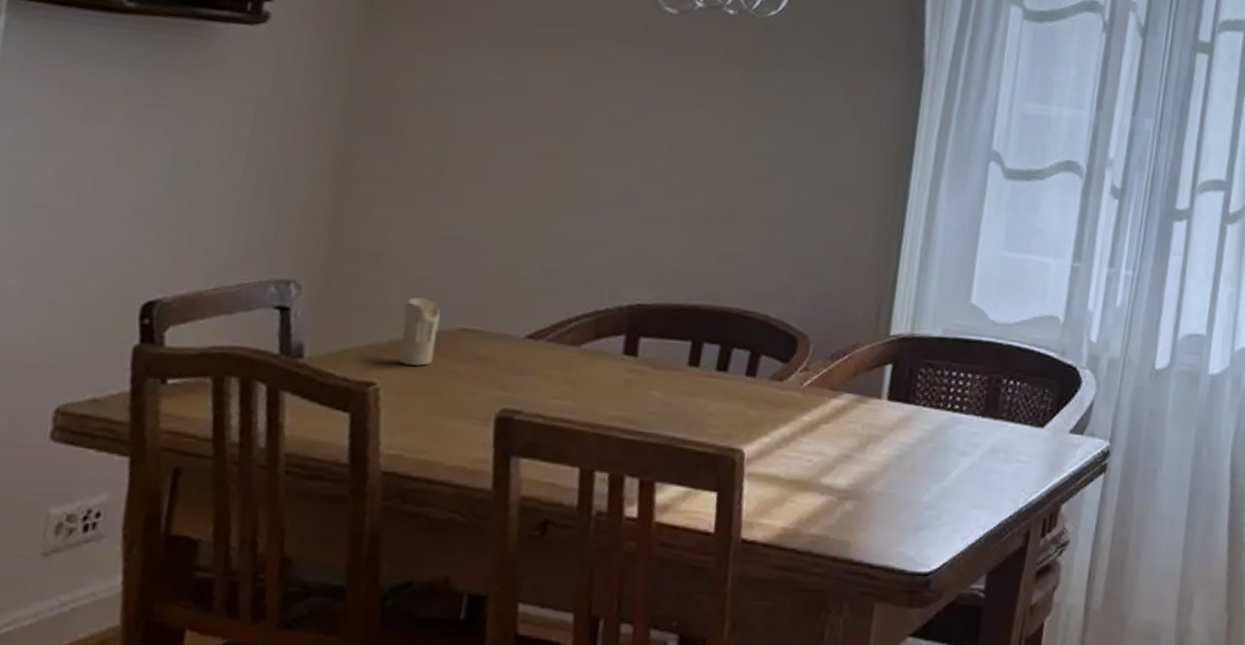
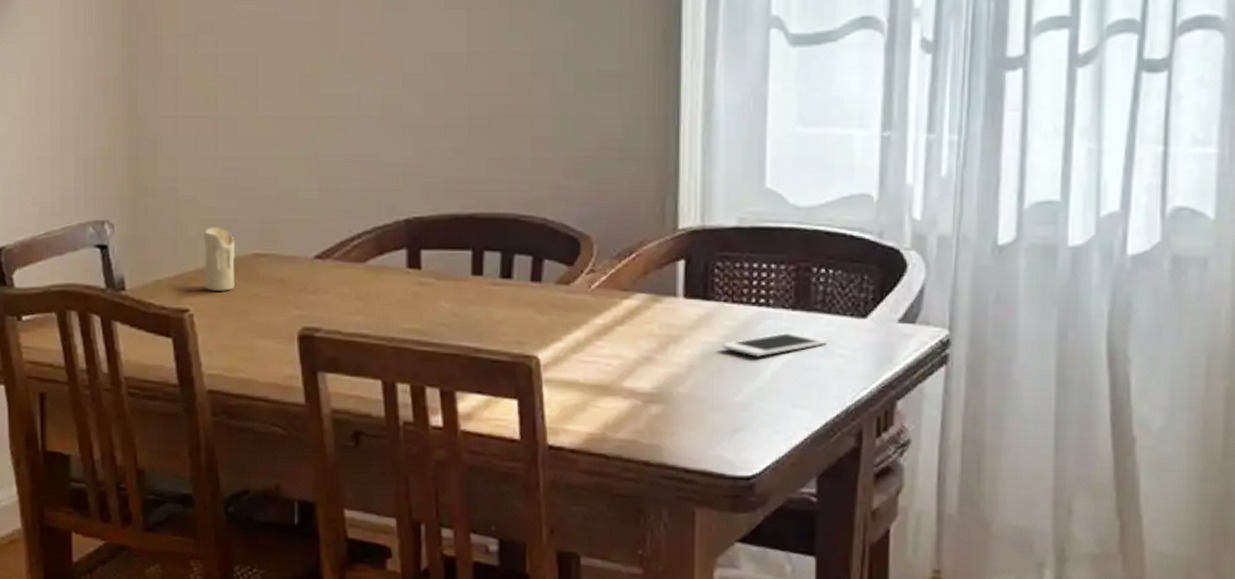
cell phone: none [916,437,1009,459] -> present [721,332,828,357]

